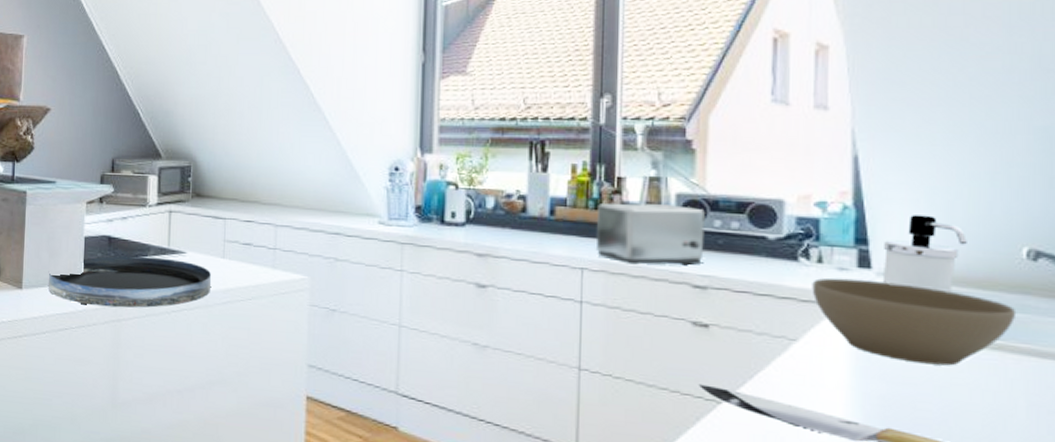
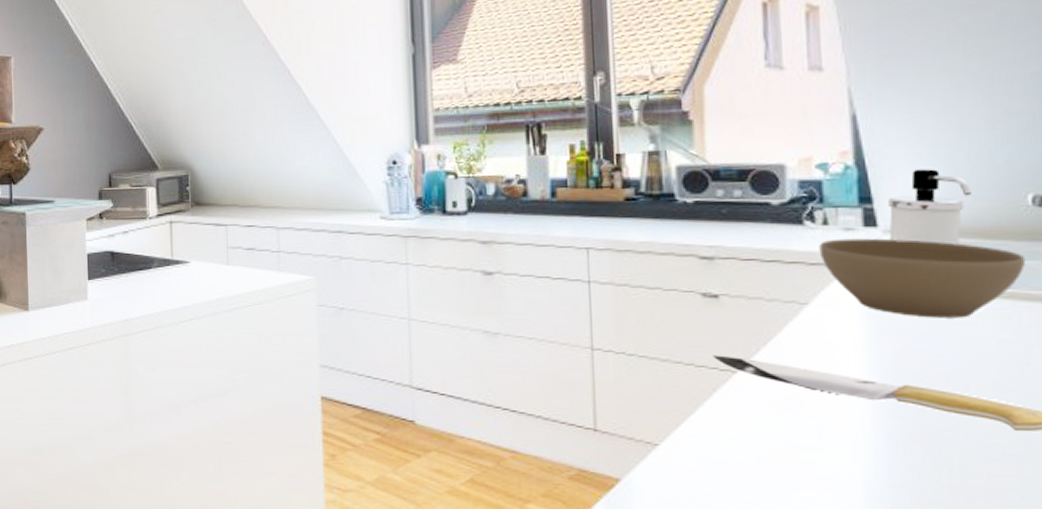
tray: present [49,256,212,308] -> none [55,269,218,322]
toaster: present [597,203,705,266] -> none [599,177,709,241]

